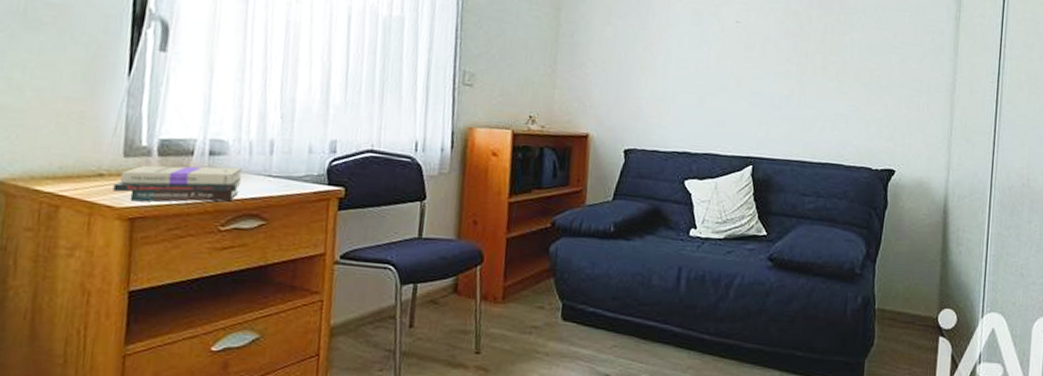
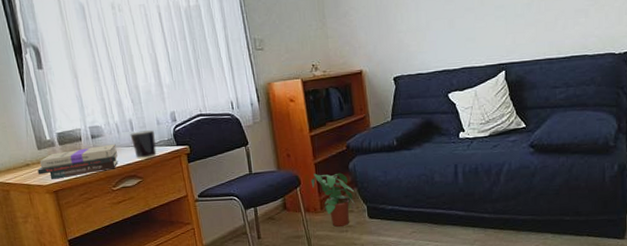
mug: none [265,157,301,196] -> present [130,130,157,159]
potted plant: none [496,251,551,326] -> present [310,172,355,227]

